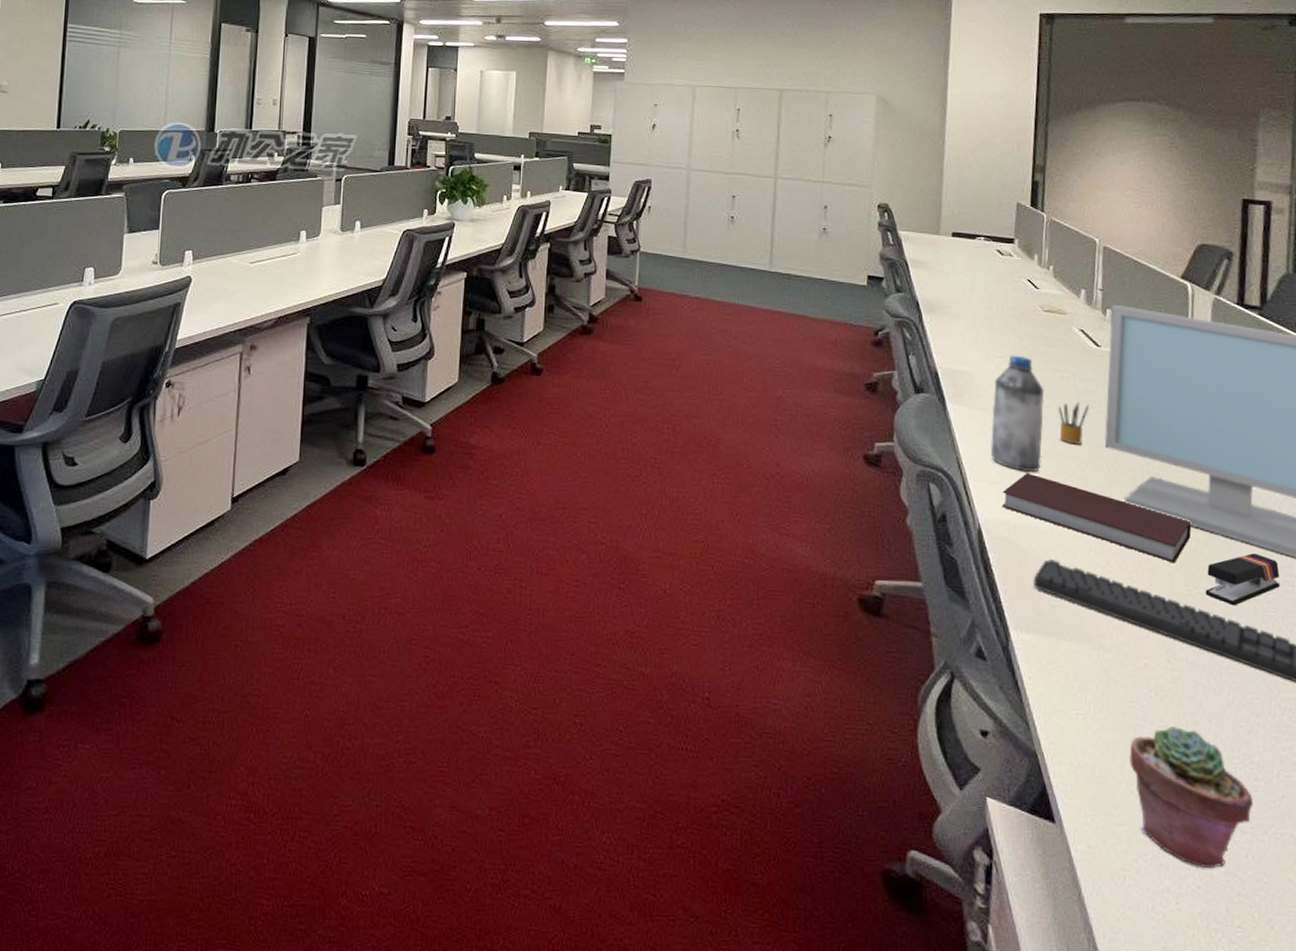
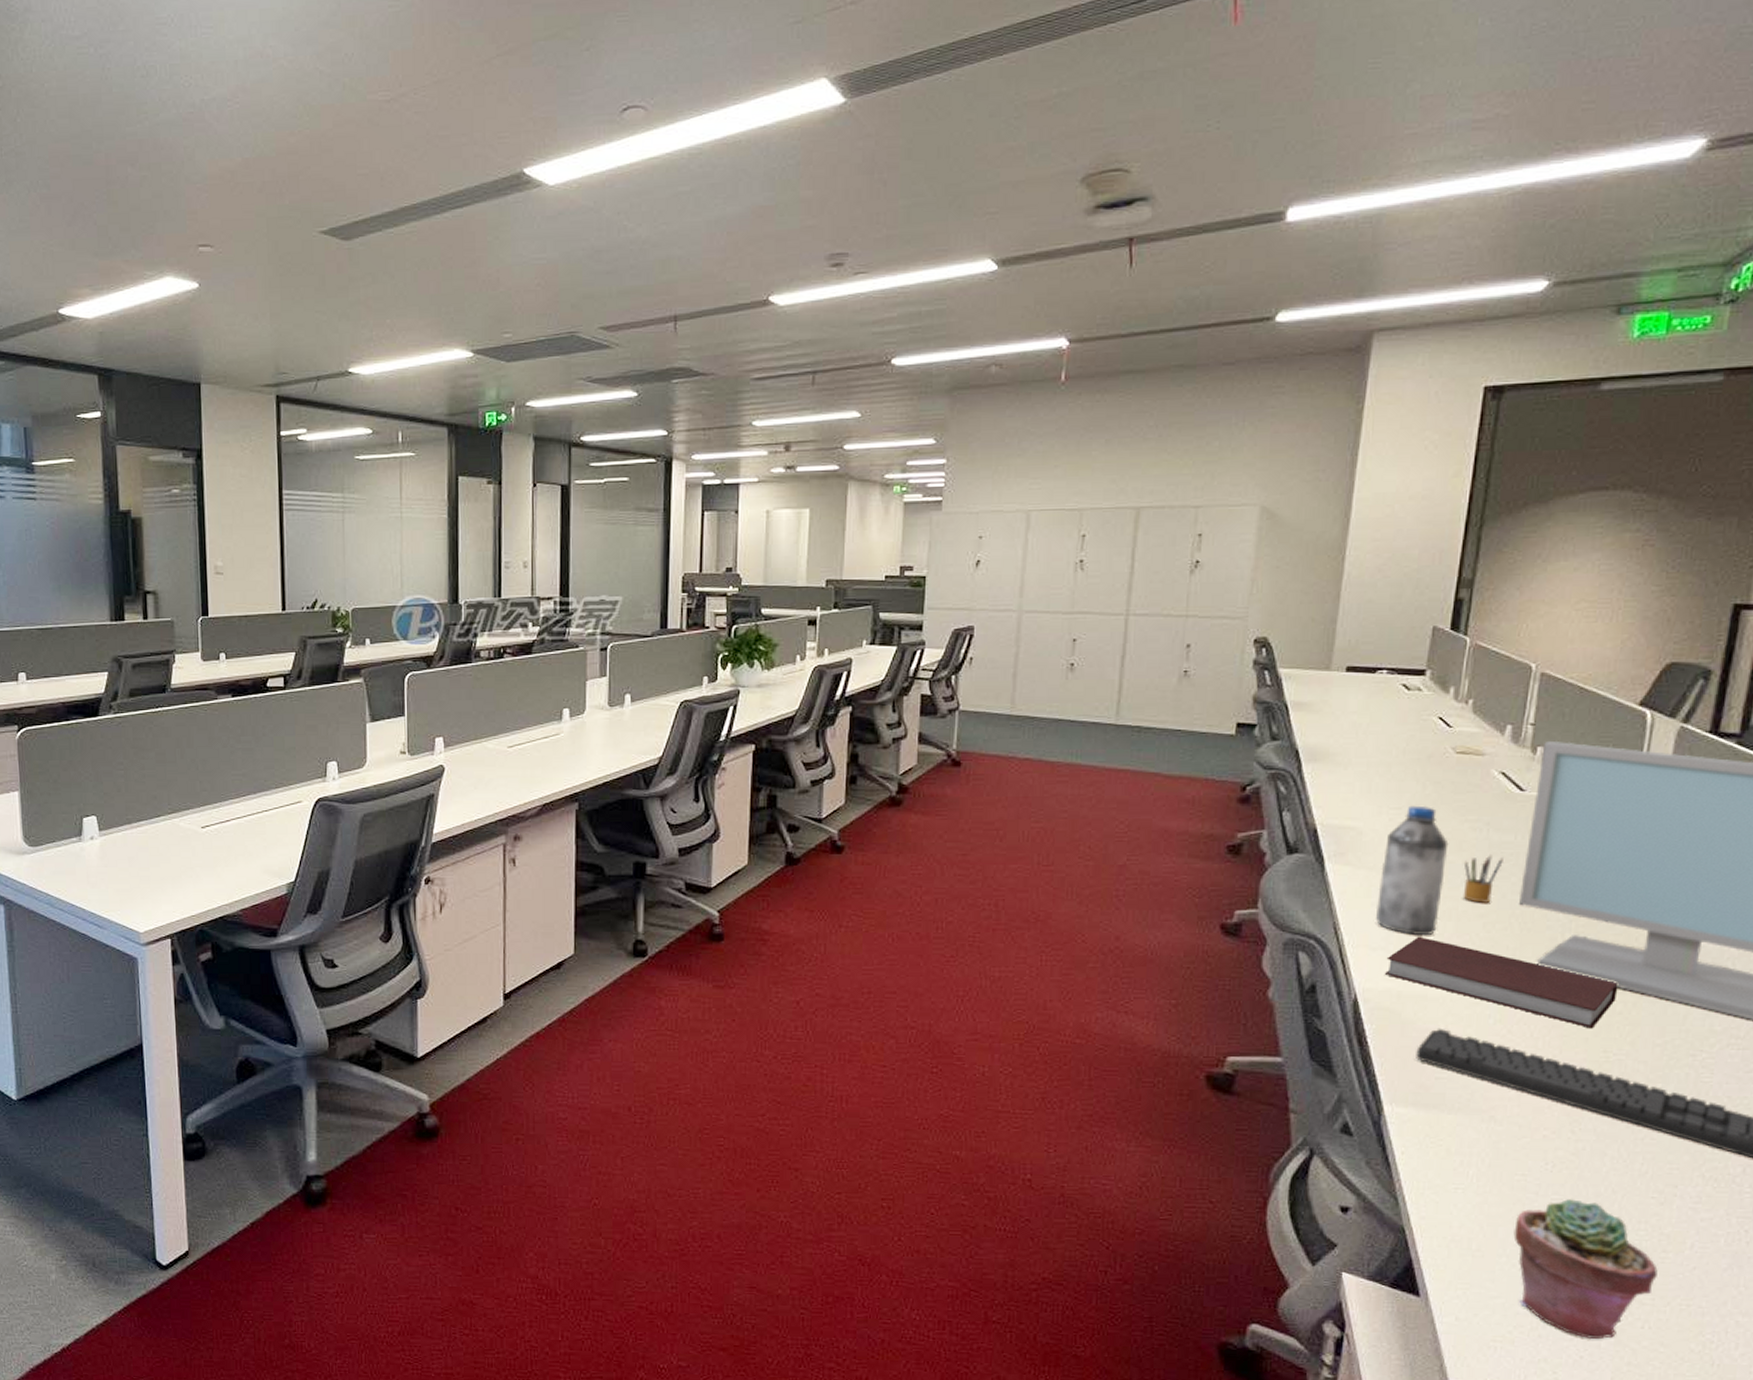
stapler: present [1205,553,1281,606] -> none [1627,1015,1724,1072]

